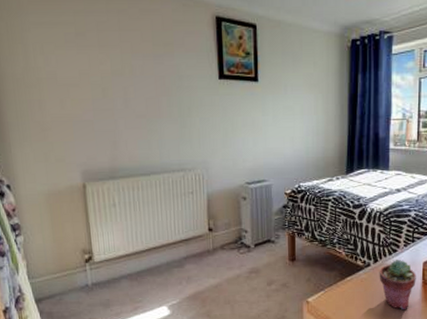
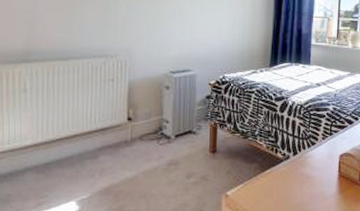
potted succulent: present [379,260,416,309] -> none [298,152,333,202]

